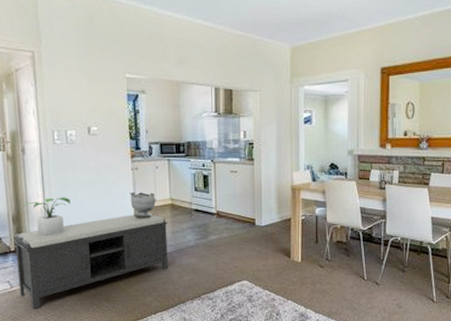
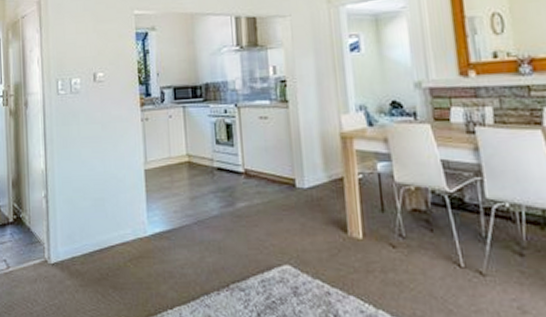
bench: present [13,213,168,309] -> none [11,173,187,296]
potted plant: present [24,197,71,236] -> none [25,156,74,204]
ceramic vessel: present [130,191,157,218] -> none [139,146,171,180]

